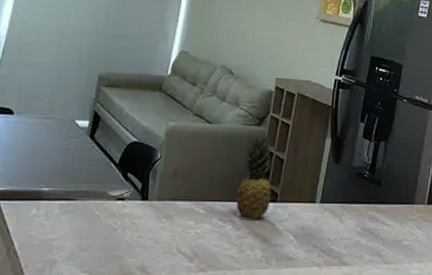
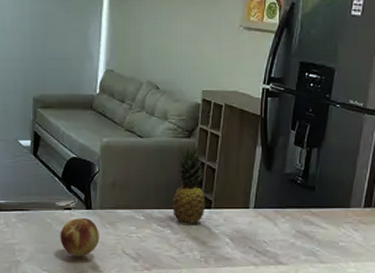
fruit: none [107,210,153,256] -> present [60,218,99,257]

